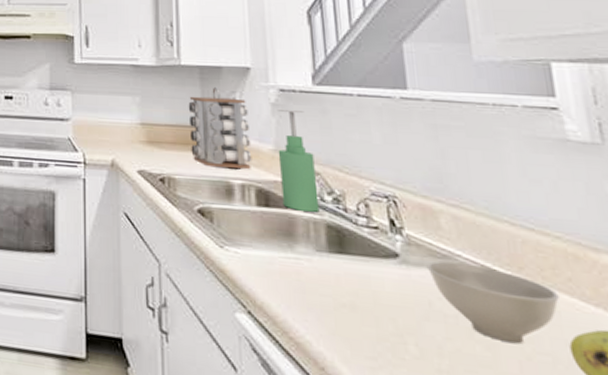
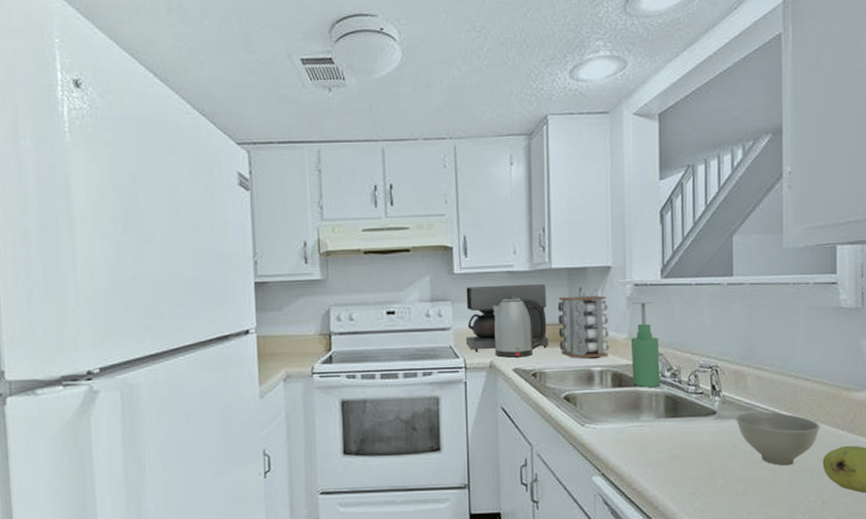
coffee maker: none [85,78,178,152] -> present [465,283,548,351]
kettle: none [115,92,176,159] -> present [493,297,547,358]

